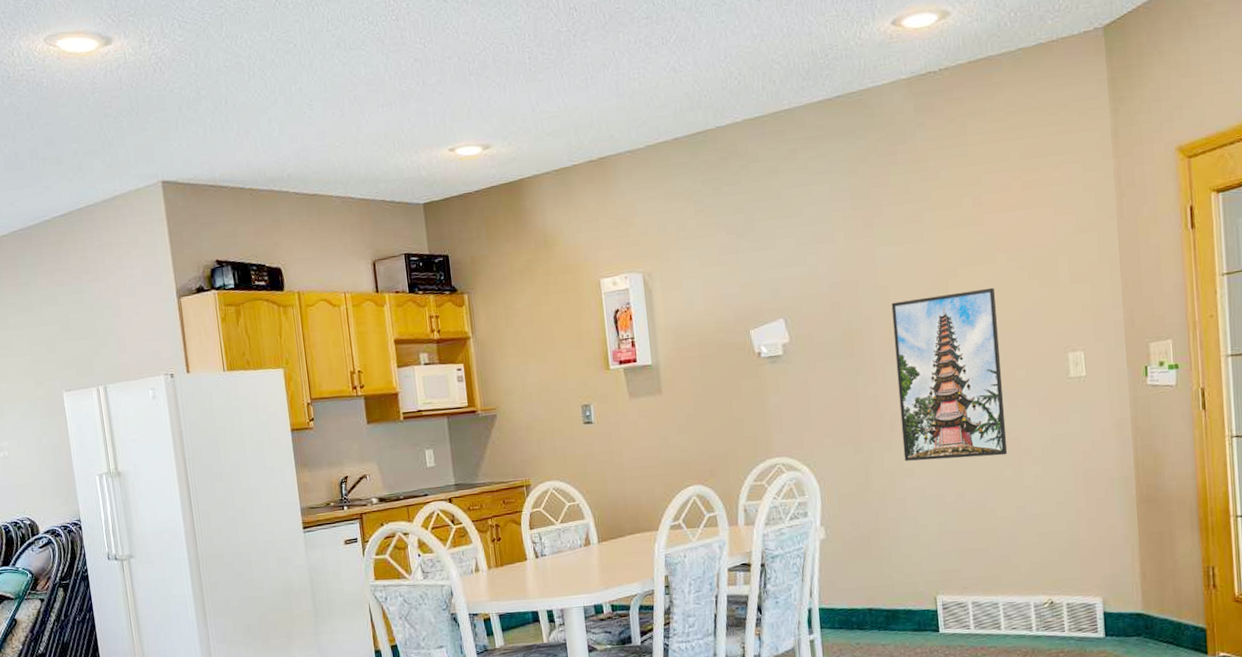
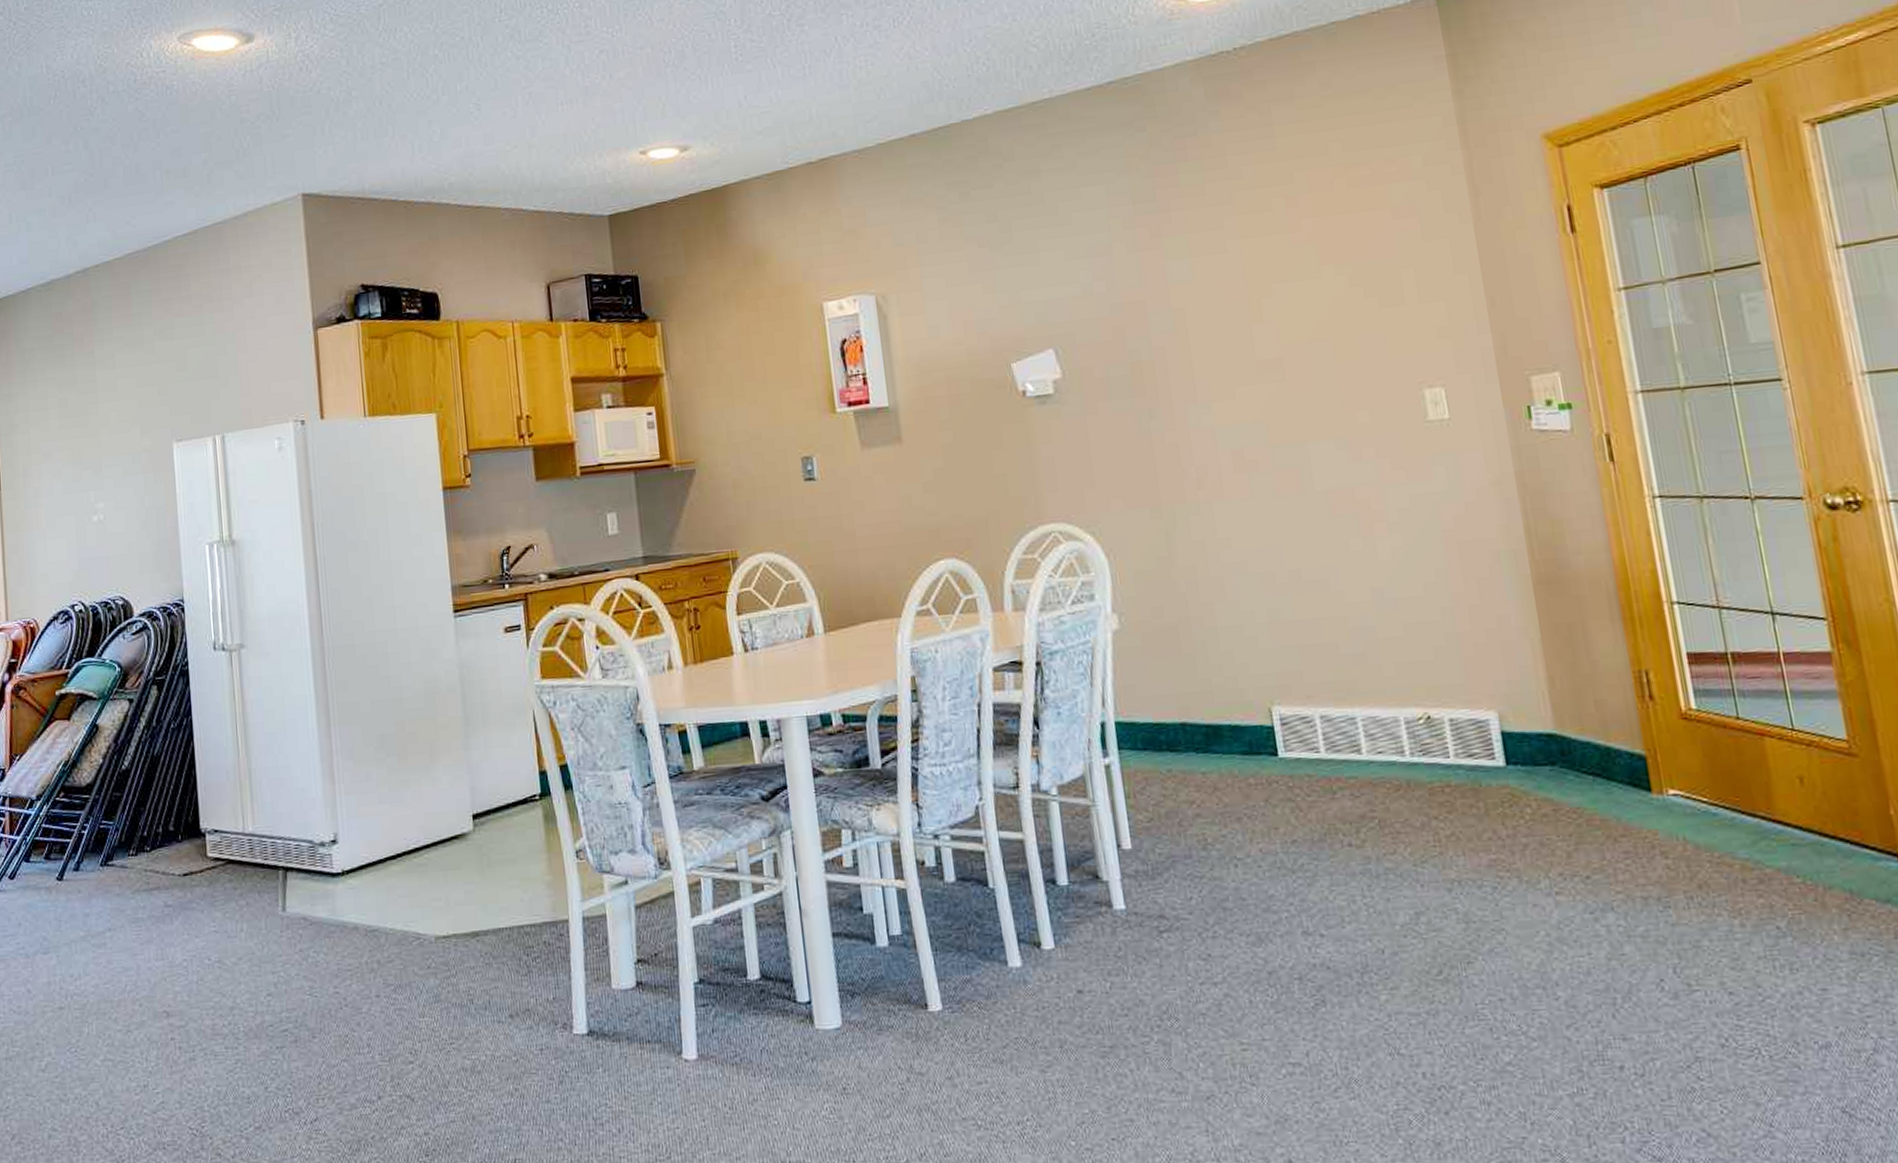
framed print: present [891,287,1008,461] -> none [1189,308,1354,529]

